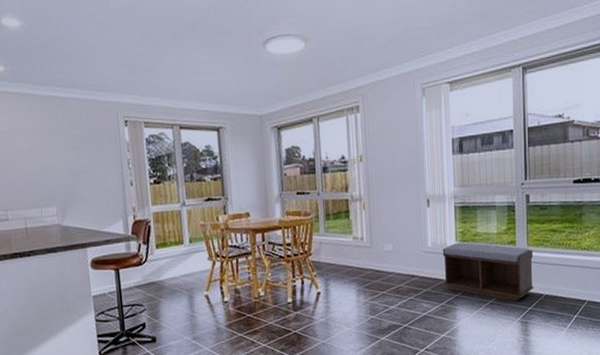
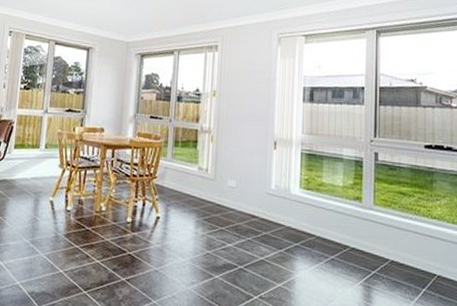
bench: present [443,242,534,302] -> none [285,189,380,262]

